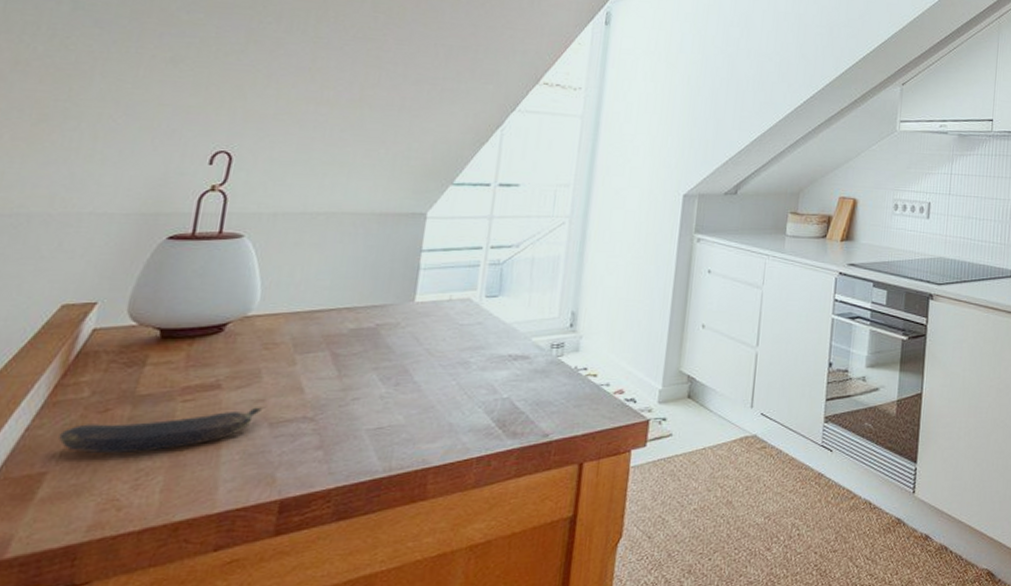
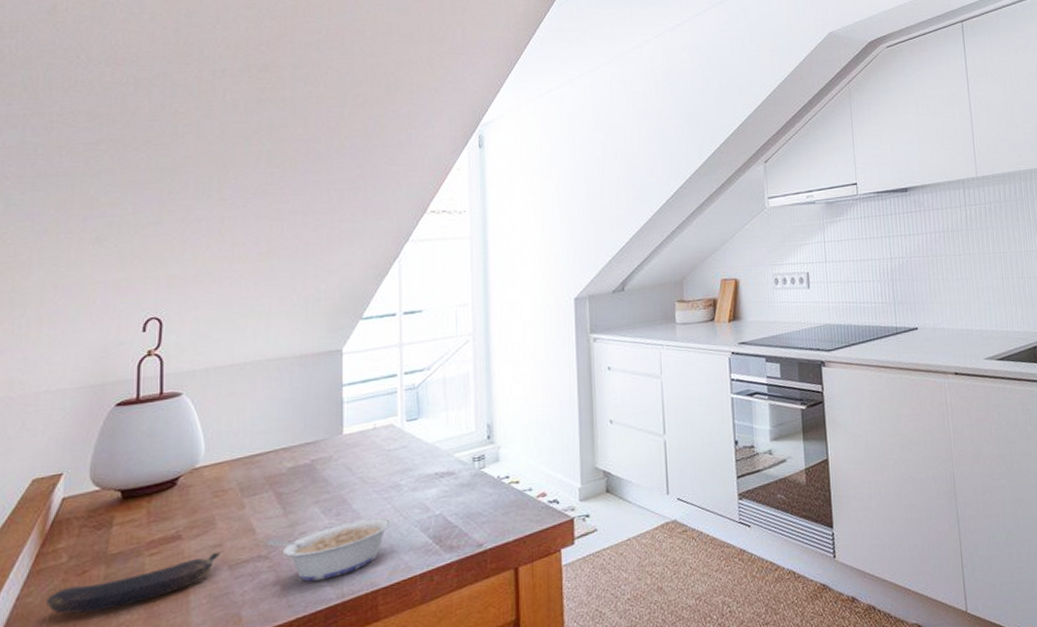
legume: none [314,393,455,451] -> present [266,517,392,582]

